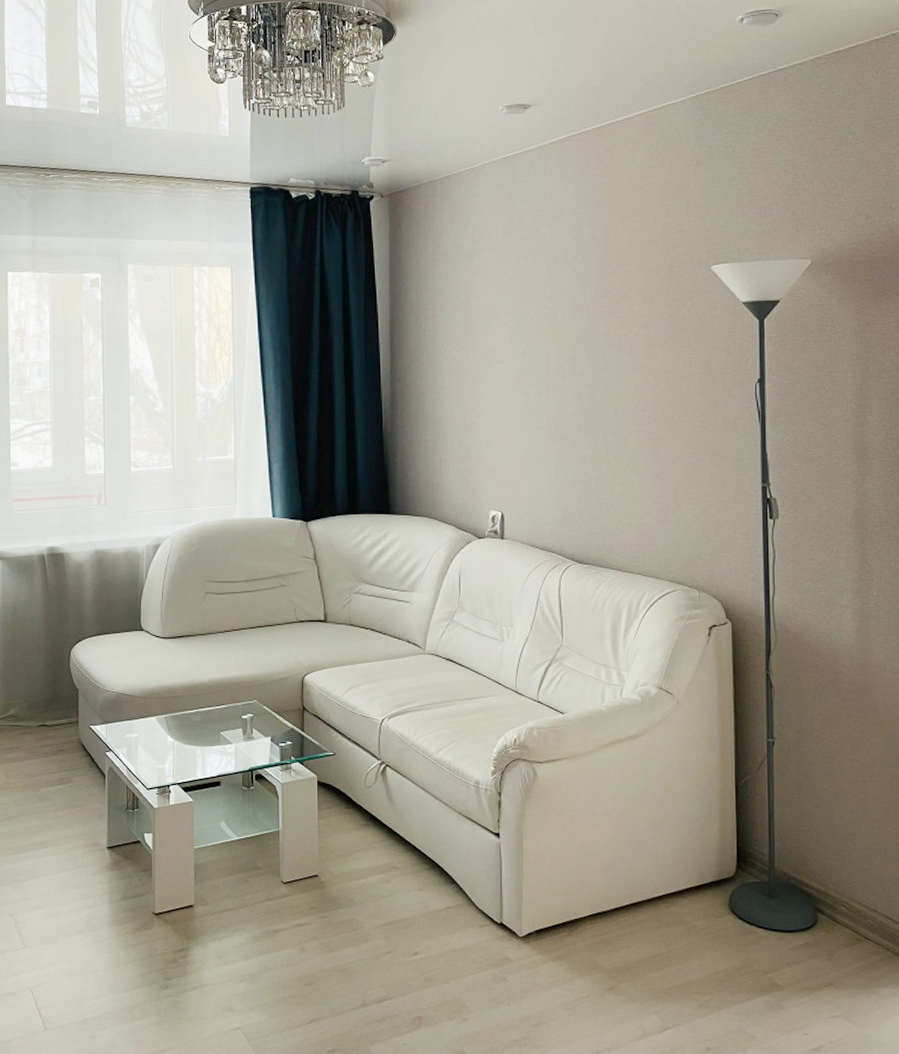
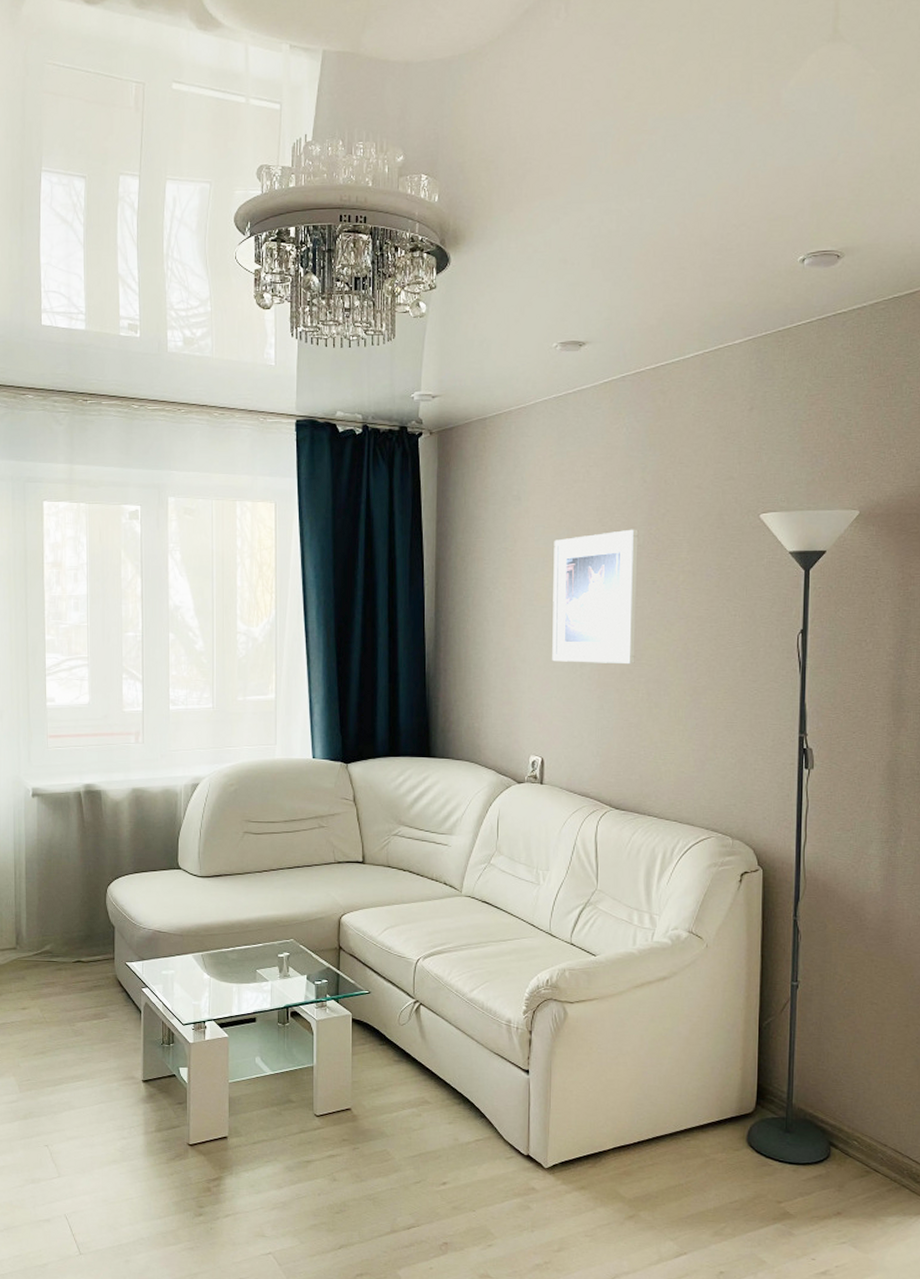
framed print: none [506,283,592,418] -> present [552,529,639,665]

